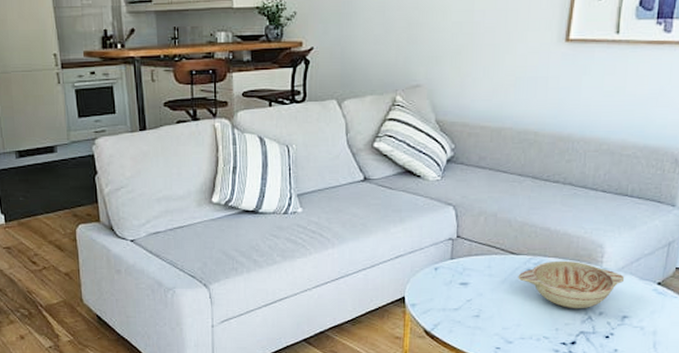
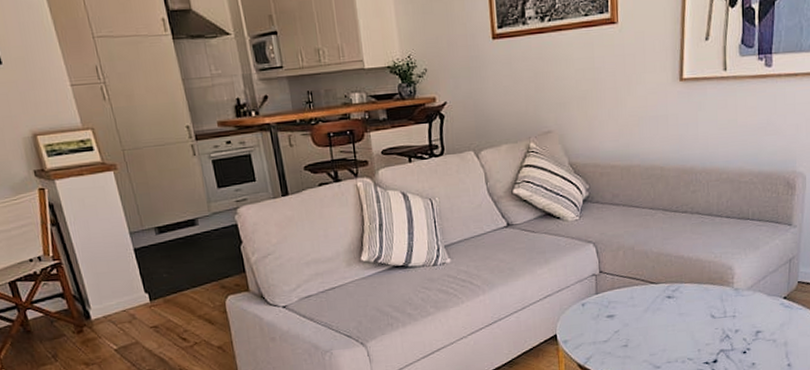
decorative bowl: present [518,260,624,309] -> none [659,284,754,330]

